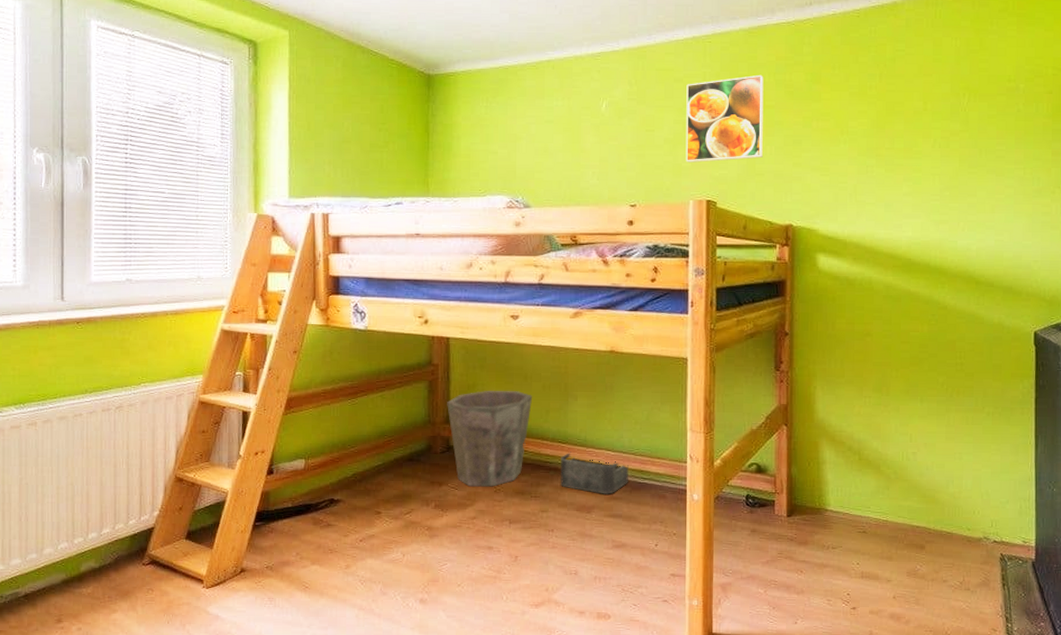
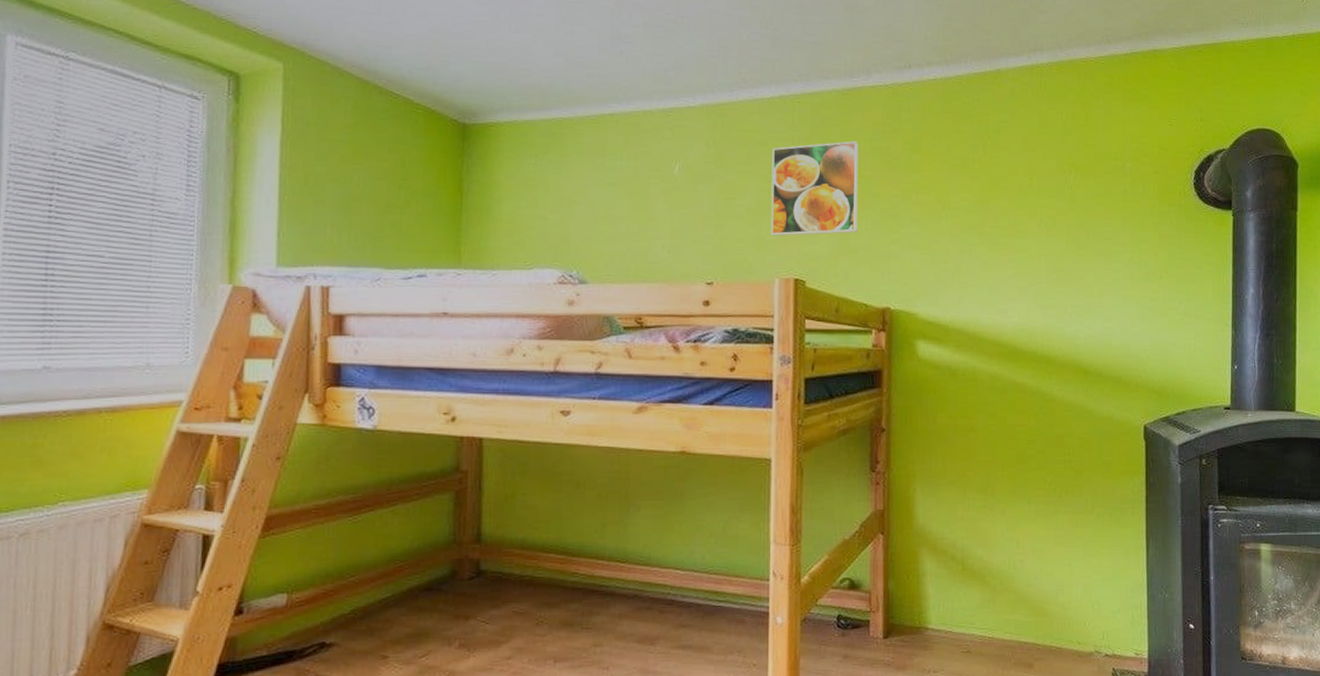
waste bin: present [447,391,533,487] -> none [478,501,586,620]
storage bin: present [560,452,629,494] -> none [618,572,701,622]

